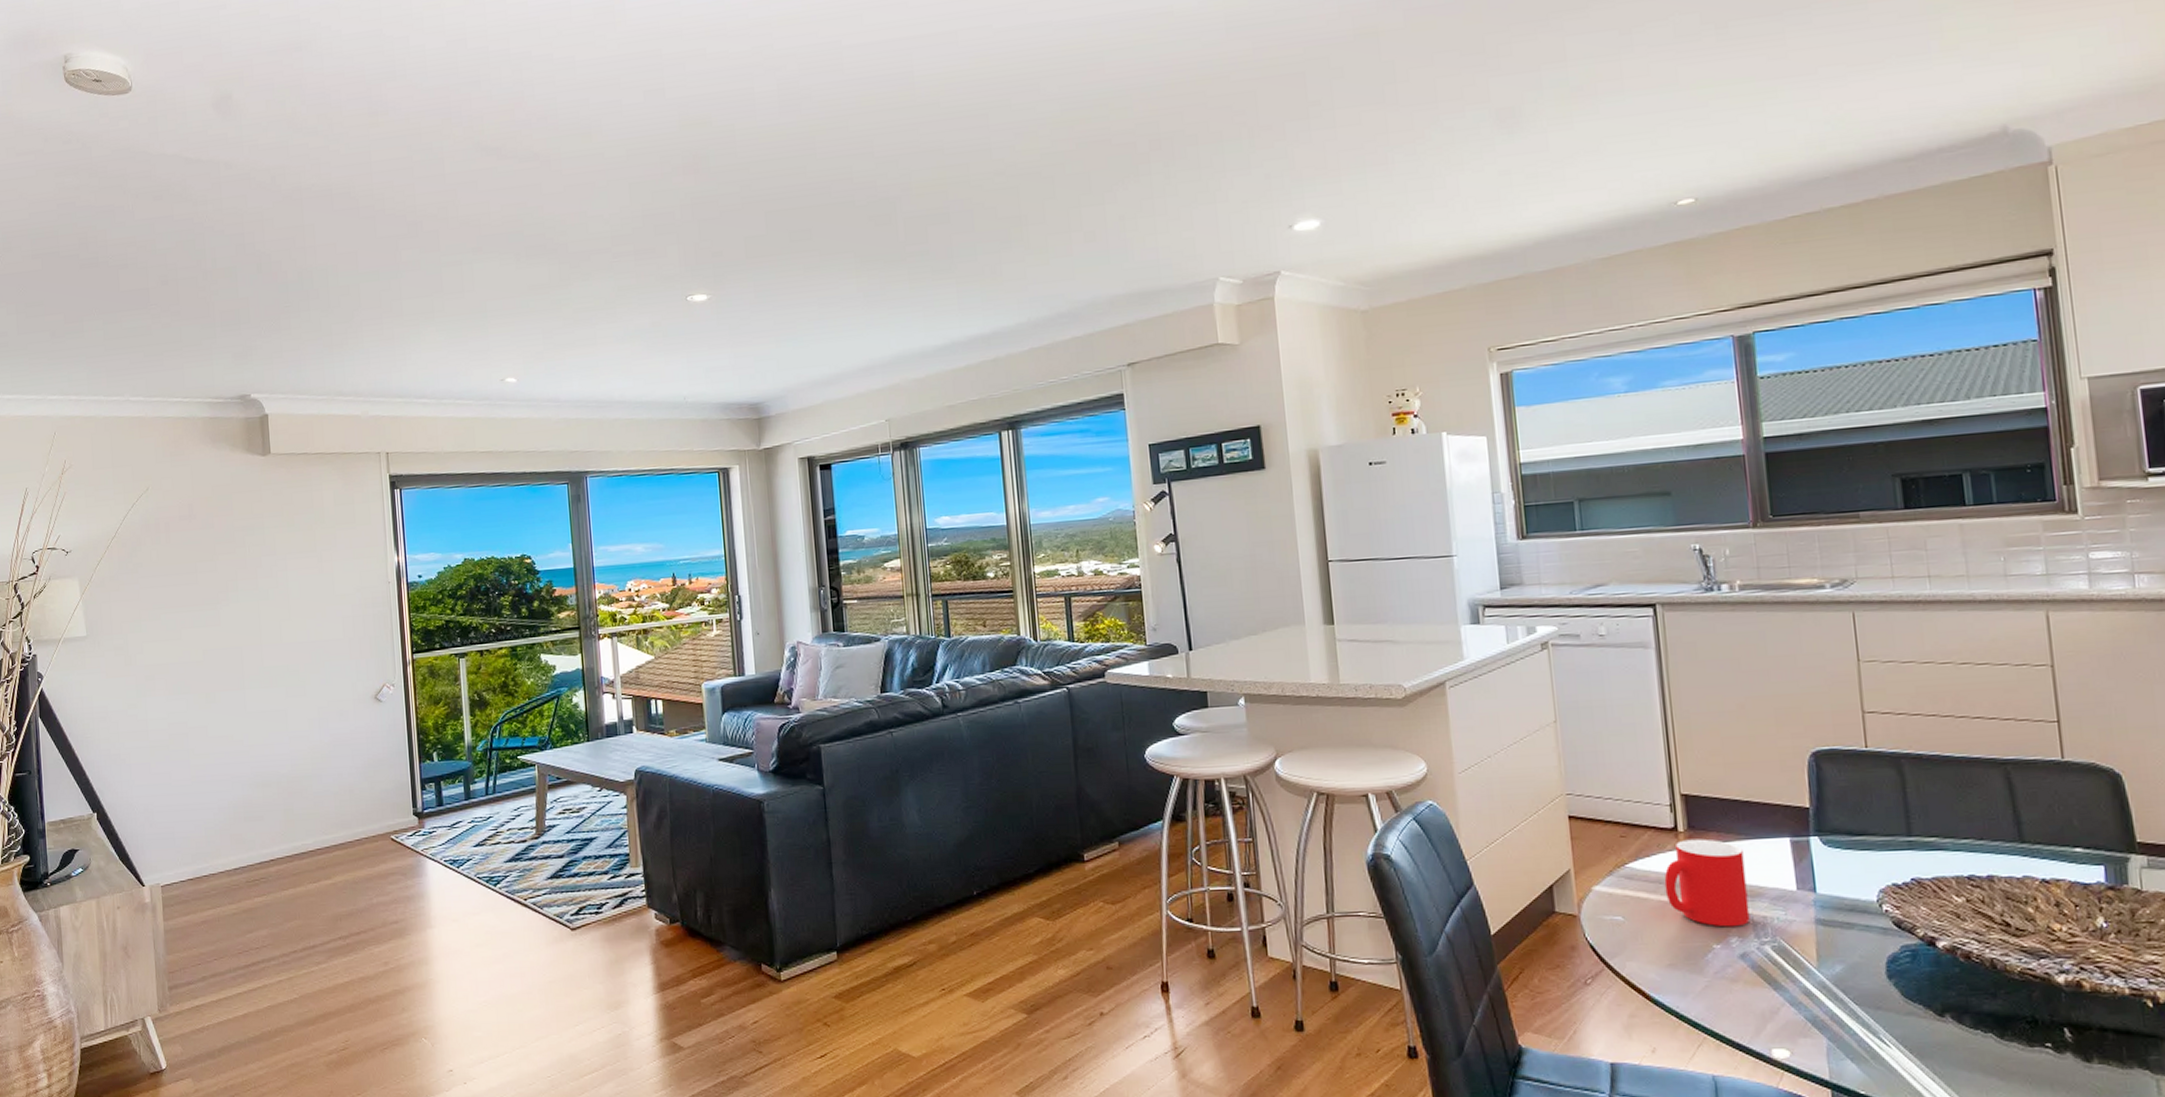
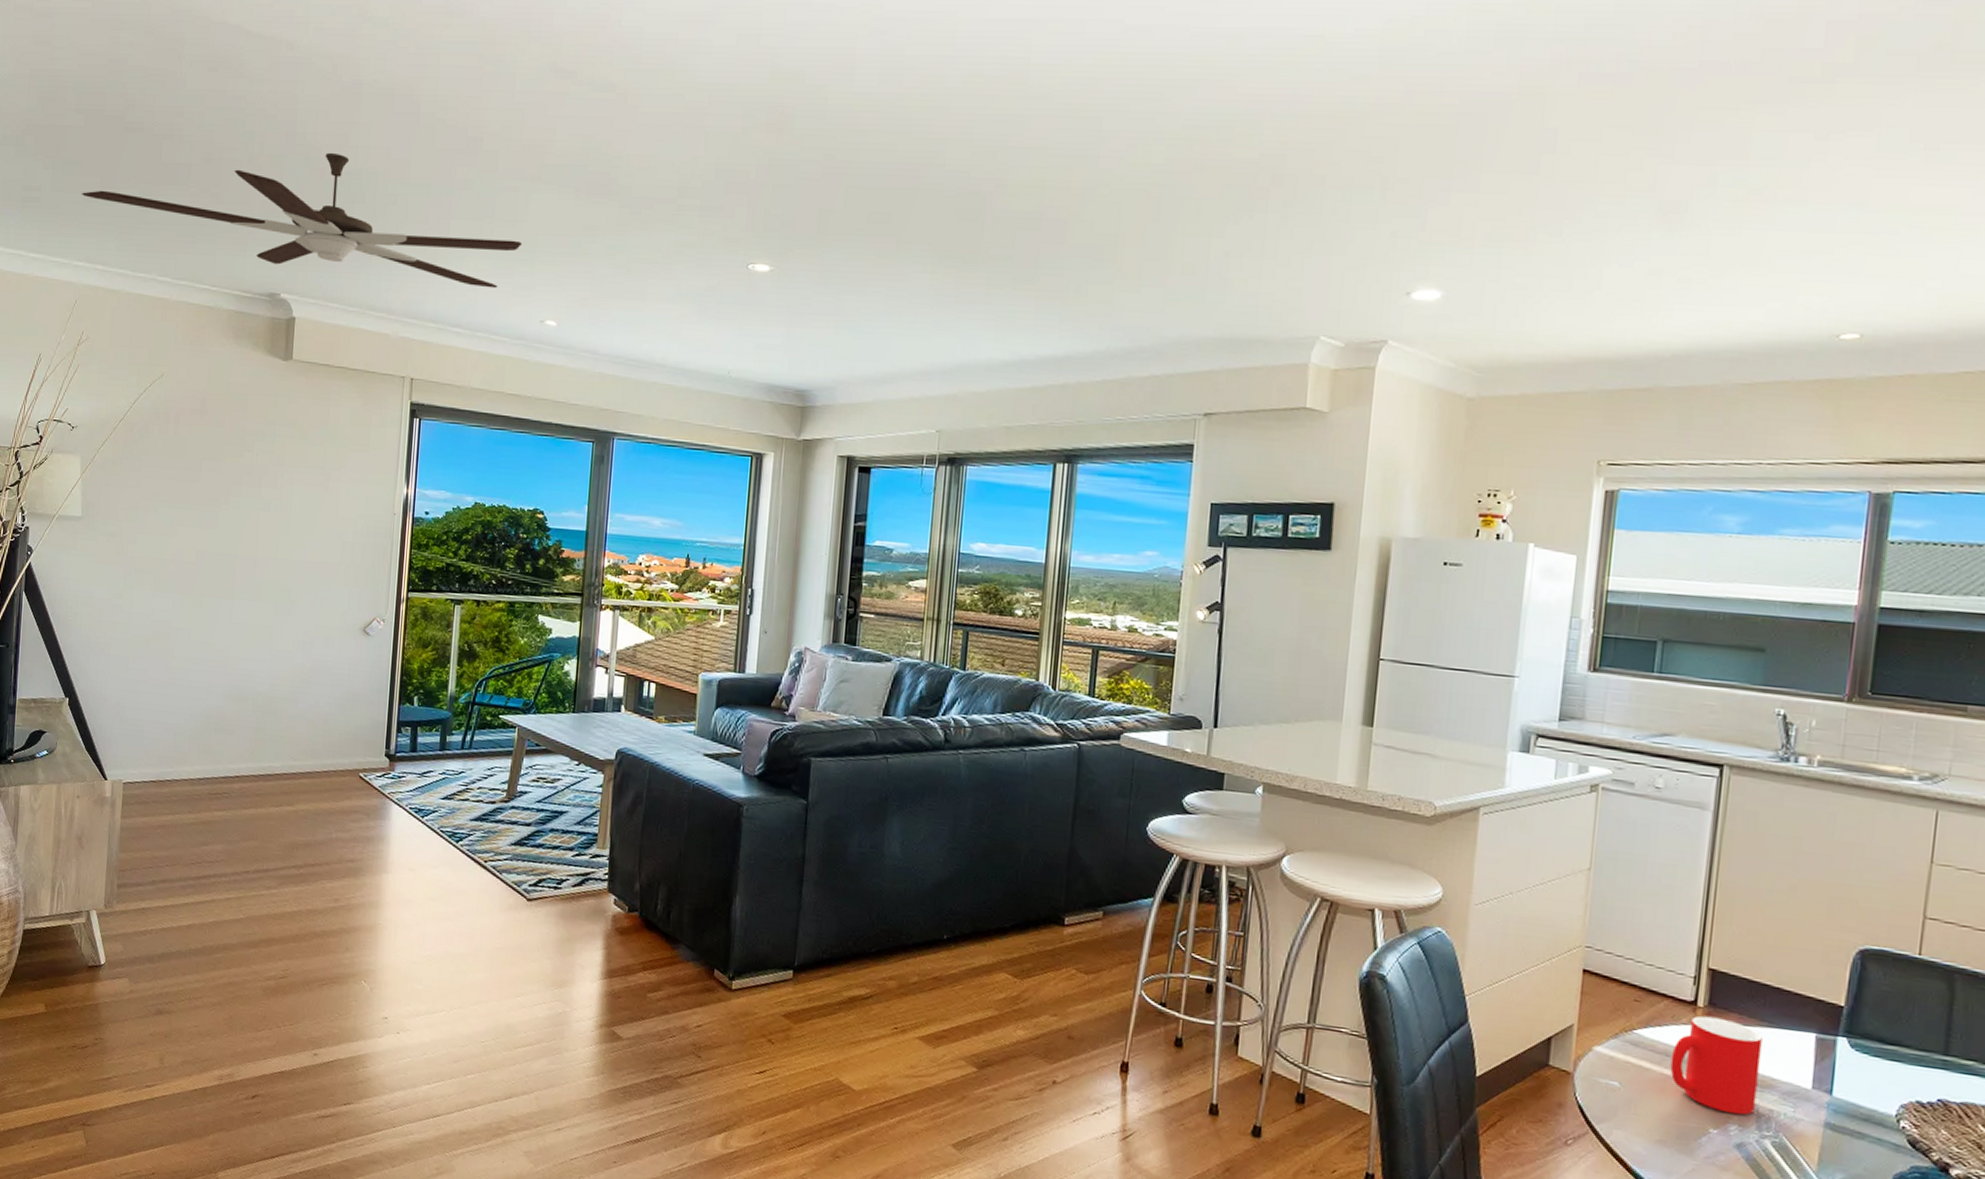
ceiling fan: none [47,256,473,368] -> present [81,152,522,289]

